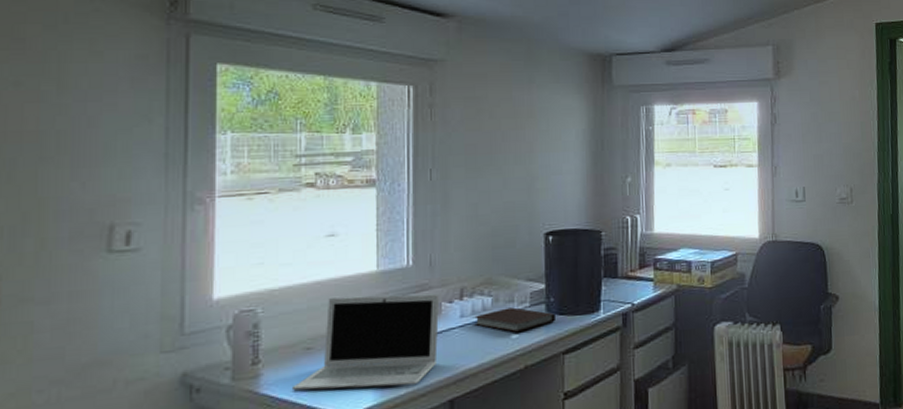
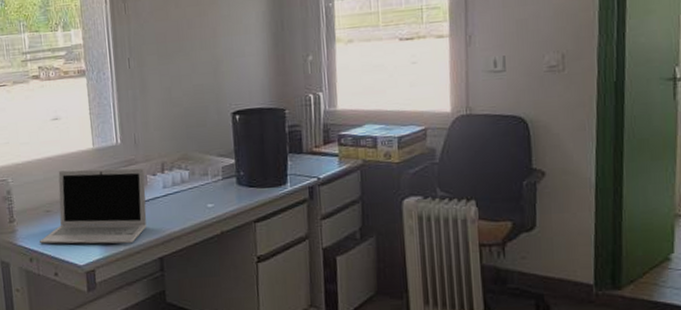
notebook: present [473,307,555,333] -> none [173,180,246,203]

